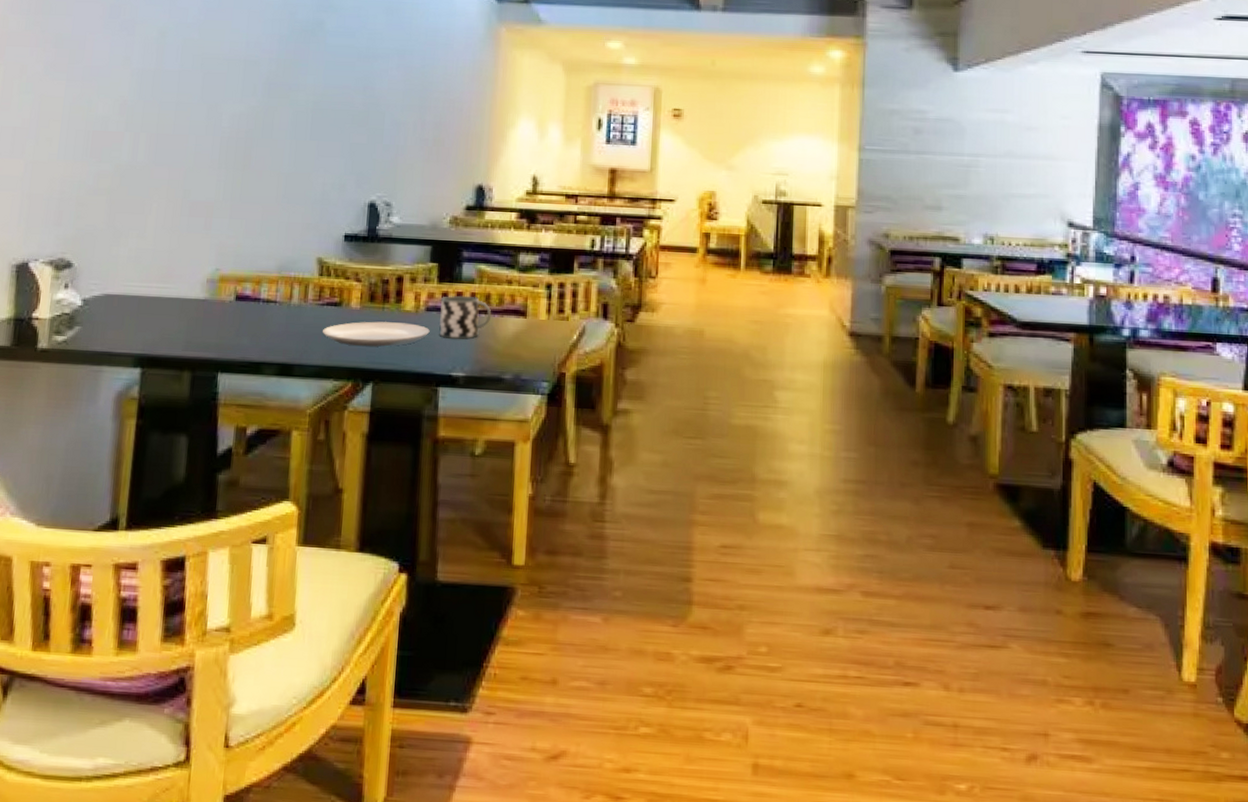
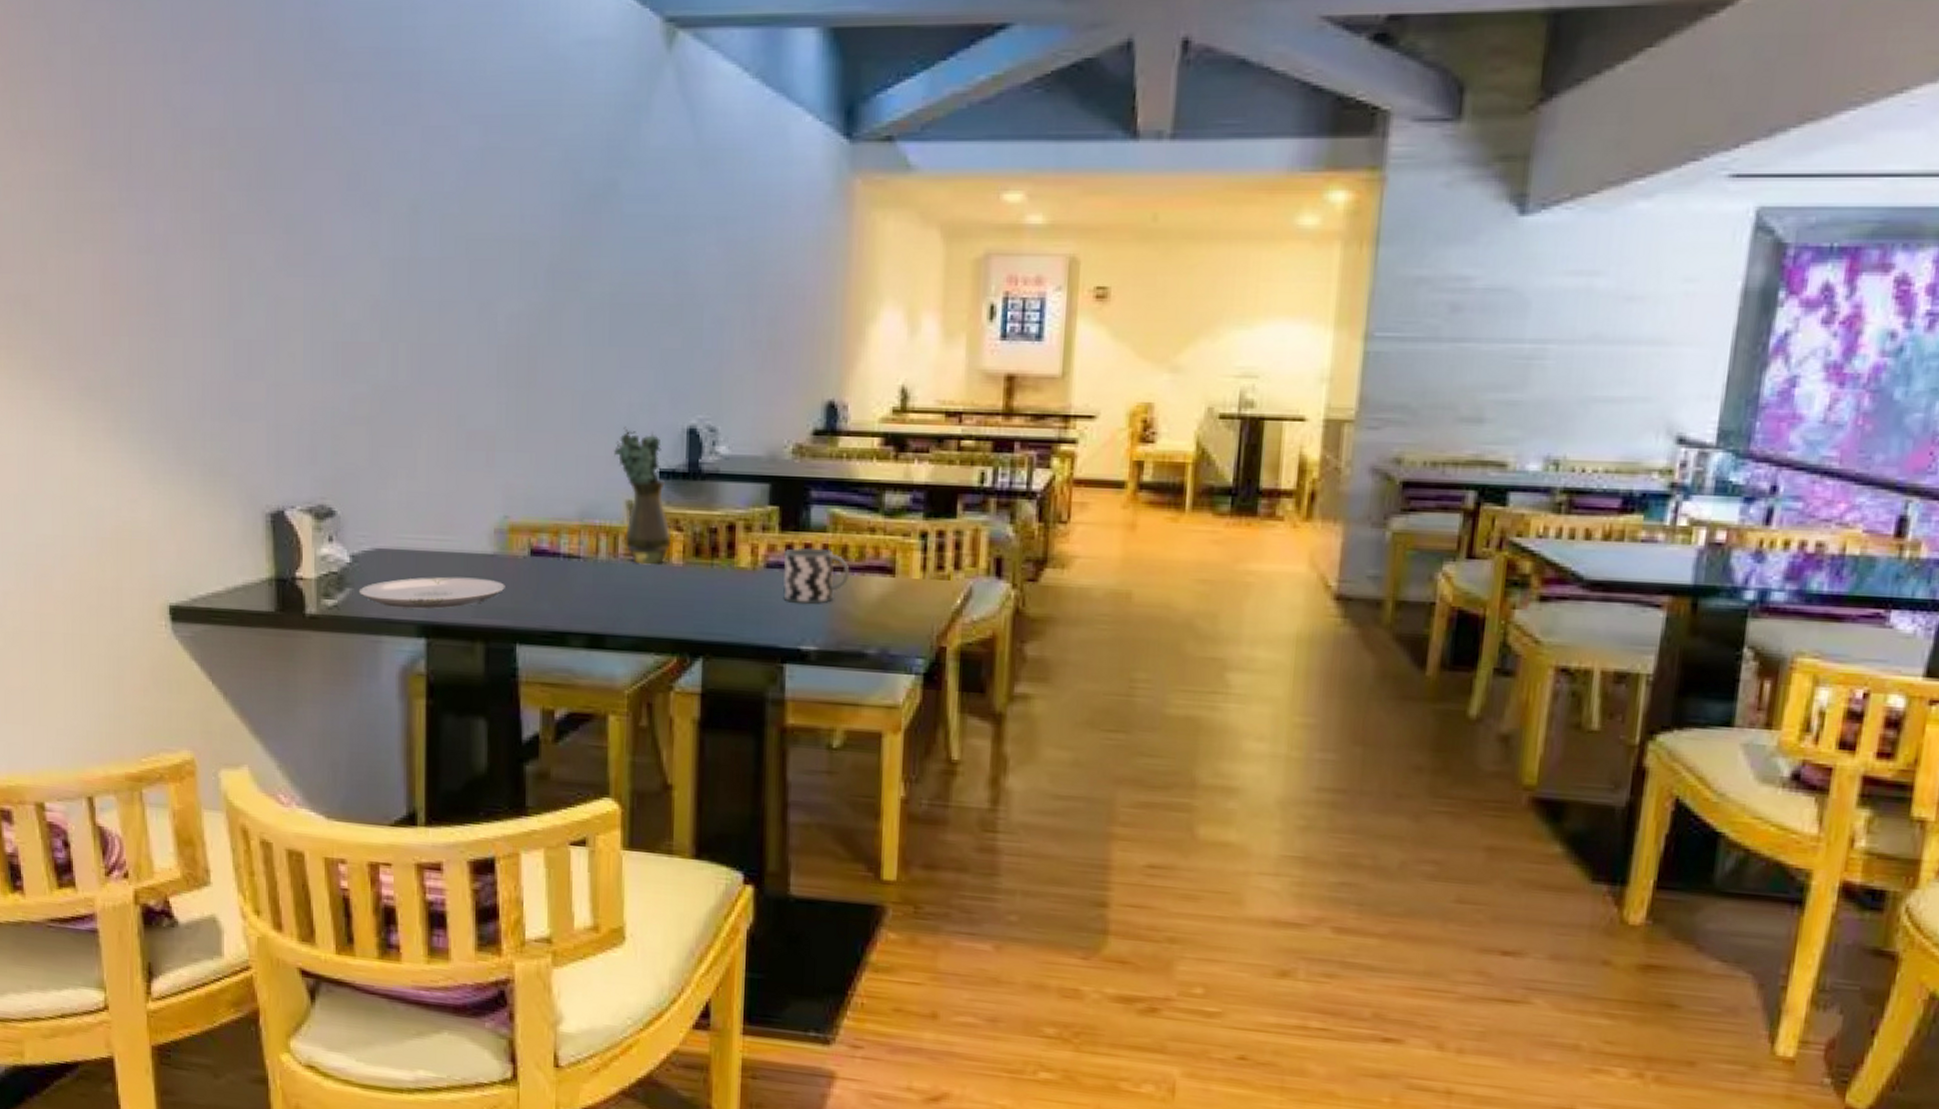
plate: none [86,317,213,344] -> present [358,576,505,609]
vase: none [309,200,352,309] -> present [614,426,672,566]
plate: present [323,321,430,347] -> none [638,581,772,613]

